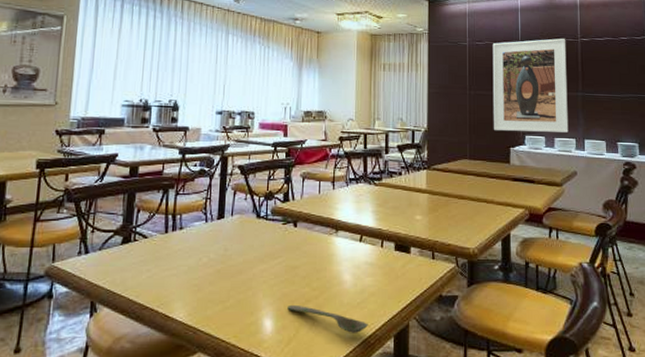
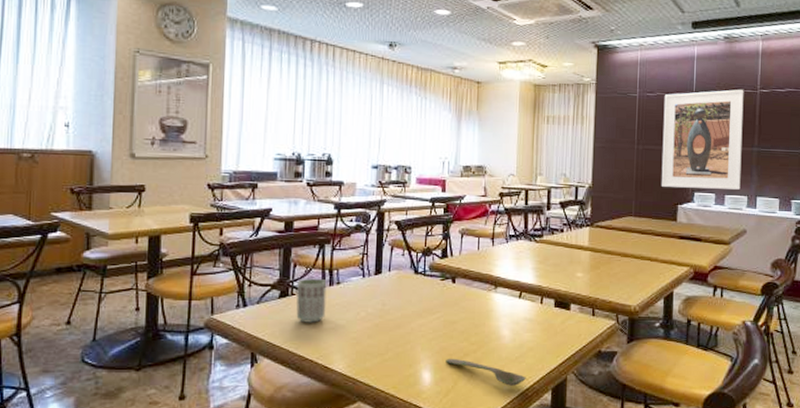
cup: none [138,223,170,270] -> present [296,278,327,323]

